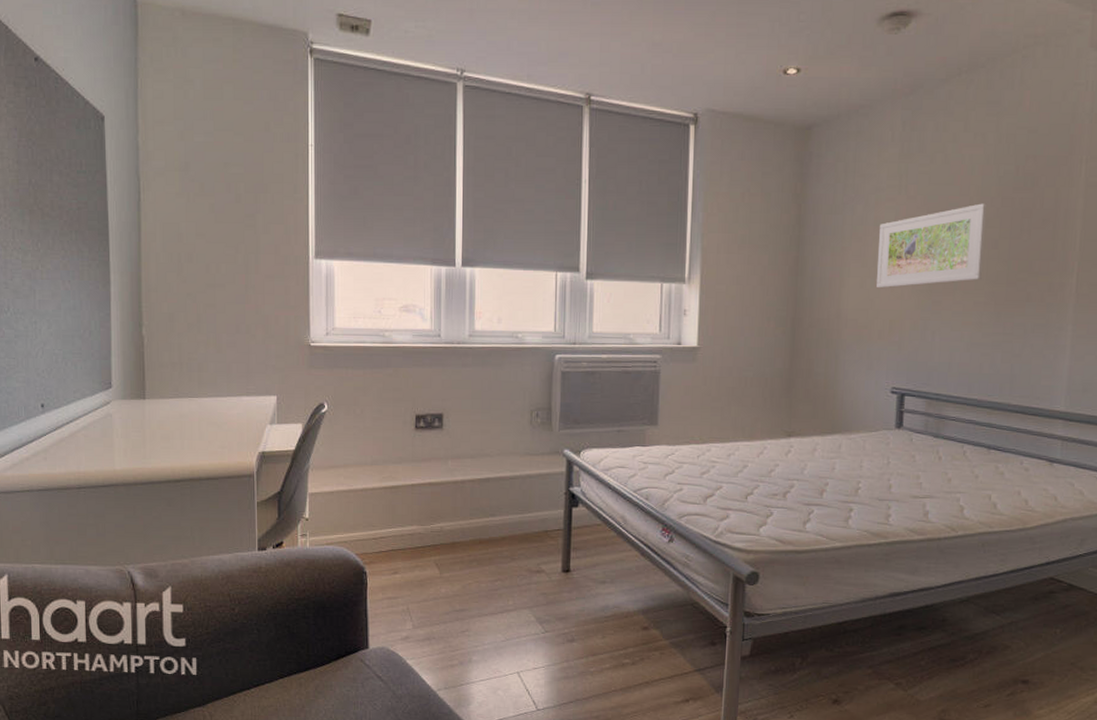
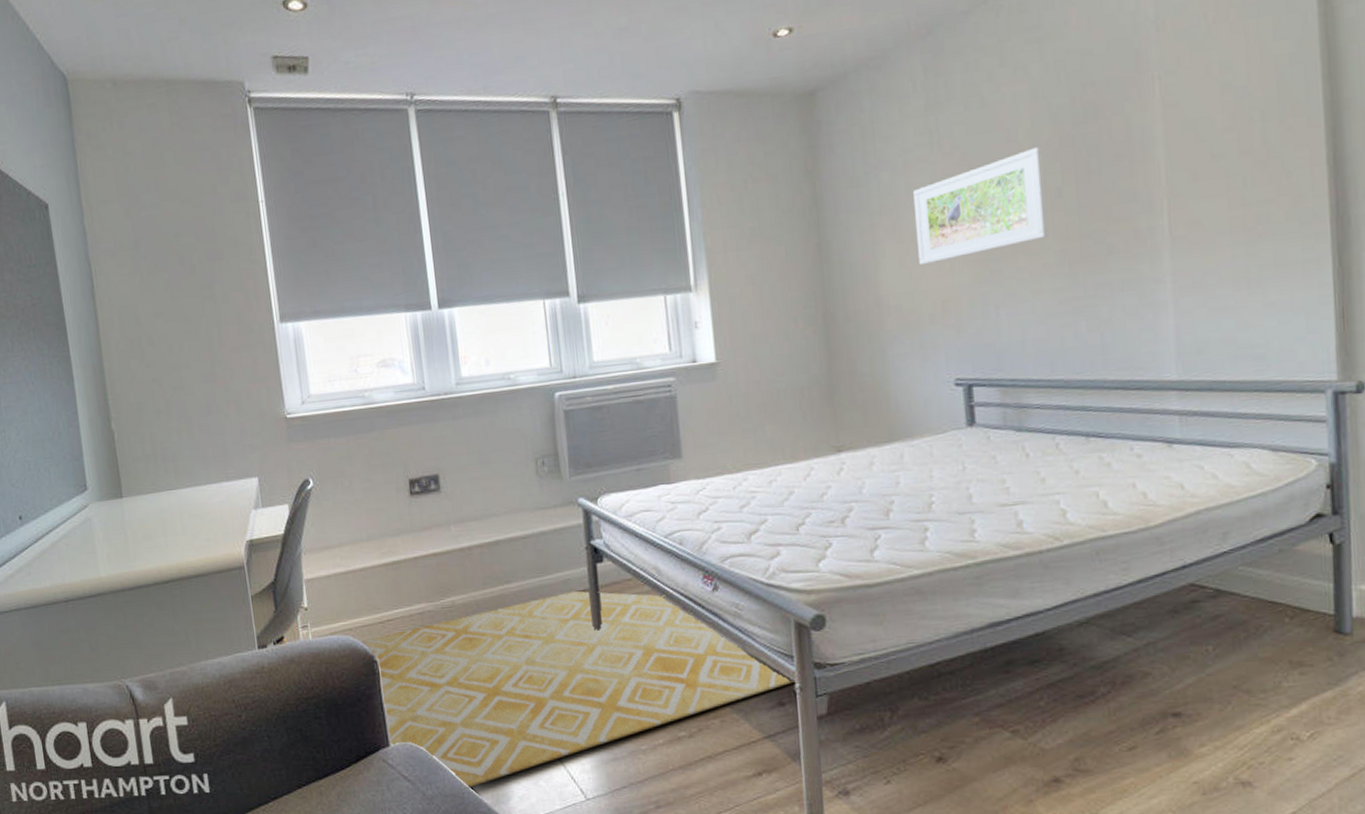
rug: none [354,529,727,692] -> present [361,590,795,788]

